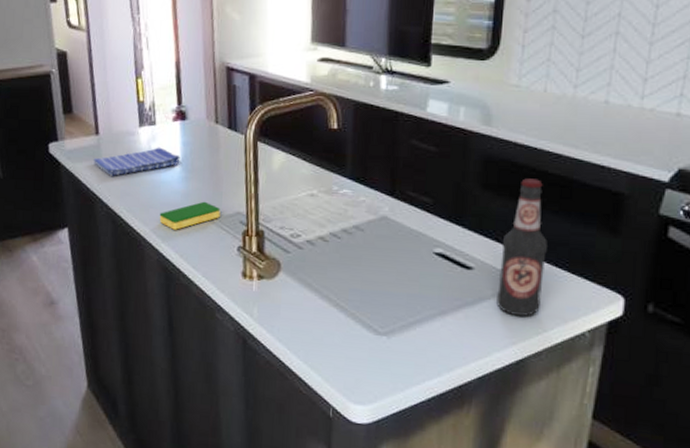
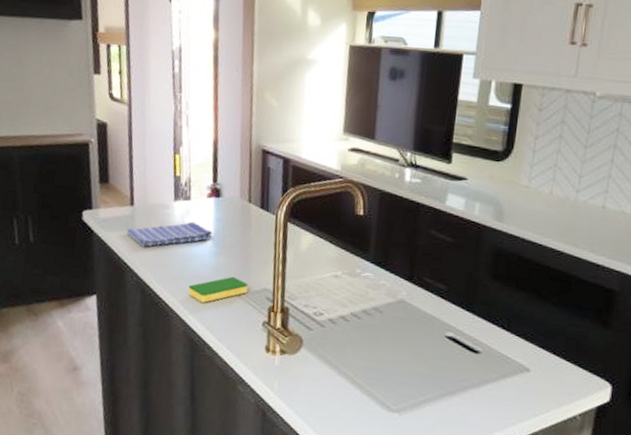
bottle: present [497,178,547,316] -> none [500,272,547,399]

